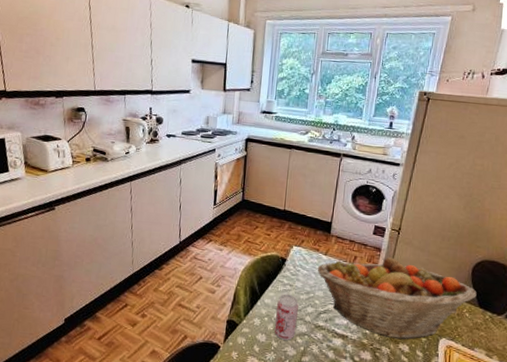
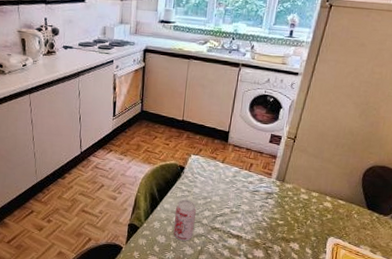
fruit basket: present [317,257,477,340] -> none [214,164,366,239]

